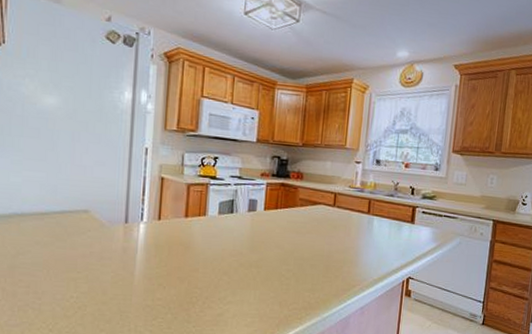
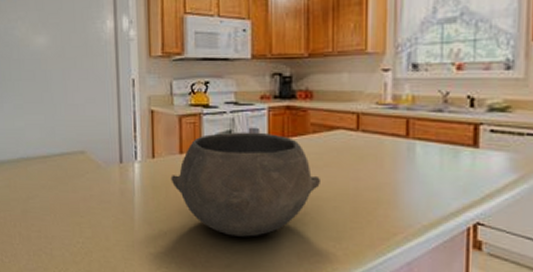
bowl: none [174,201,303,290] -> present [170,132,320,237]

